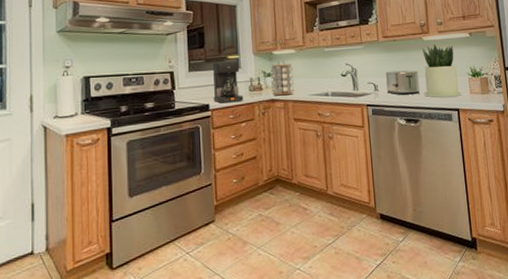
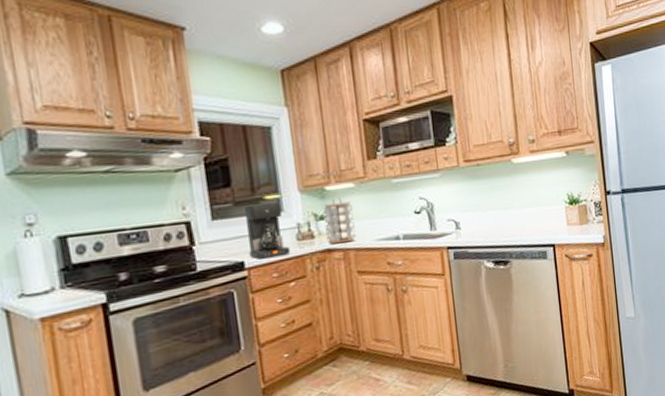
toaster: present [385,70,420,95] -> none [468,201,510,233]
planter: present [421,44,463,98] -> none [510,167,559,233]

